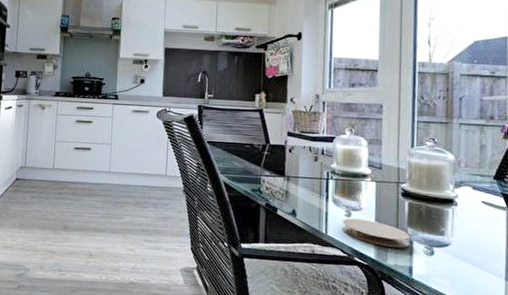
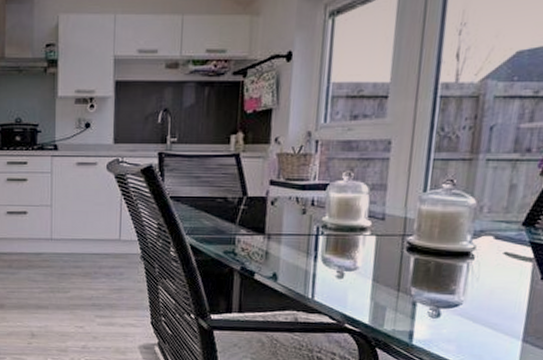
coaster: present [341,218,411,248] -> none [331,279,414,311]

